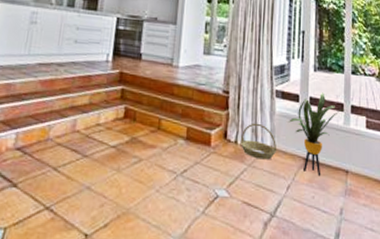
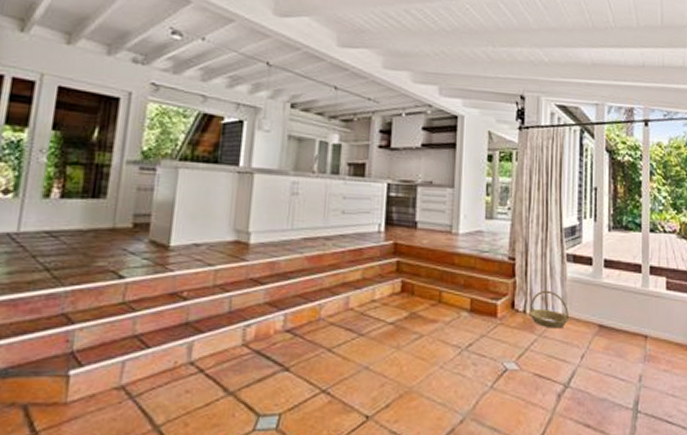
house plant: present [289,92,347,177] -> none [582,253,645,343]

